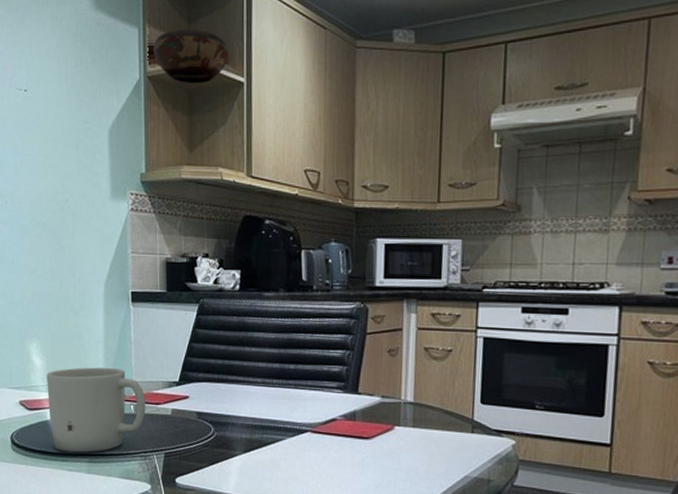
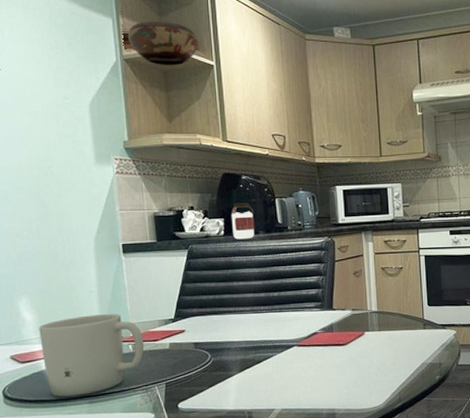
jar: none [249,252,276,297] -> present [232,203,255,240]

